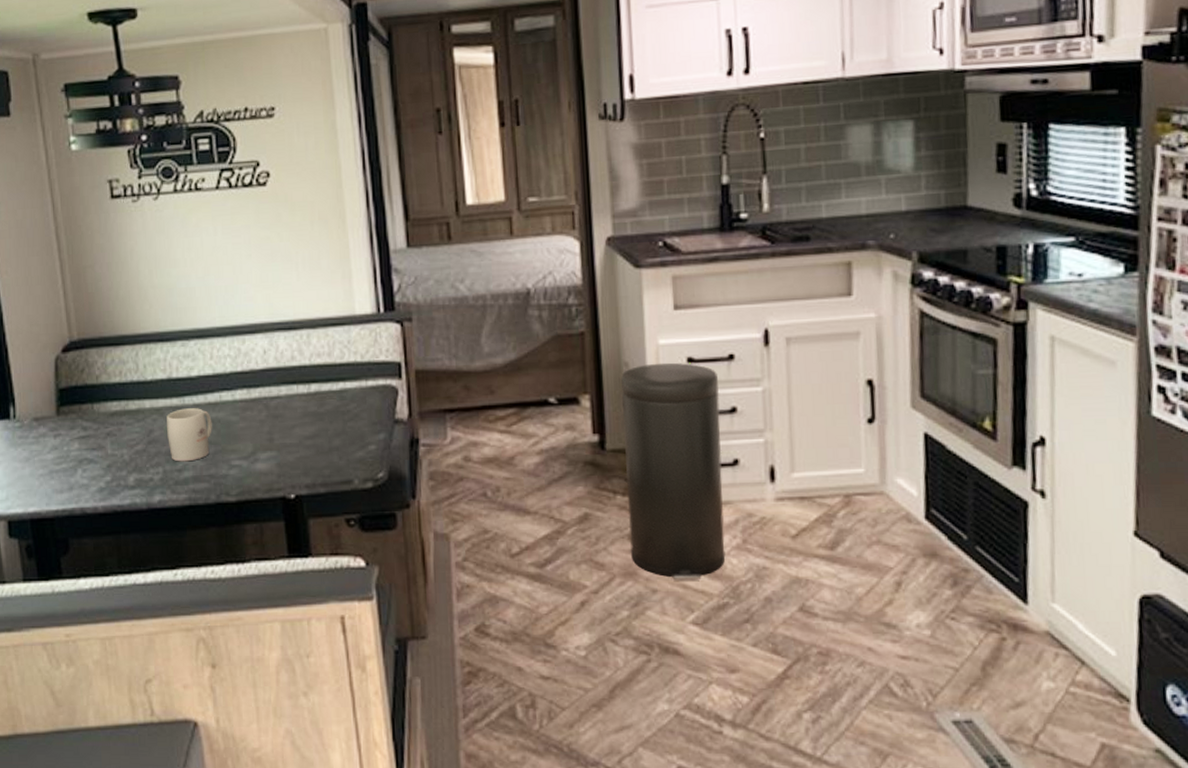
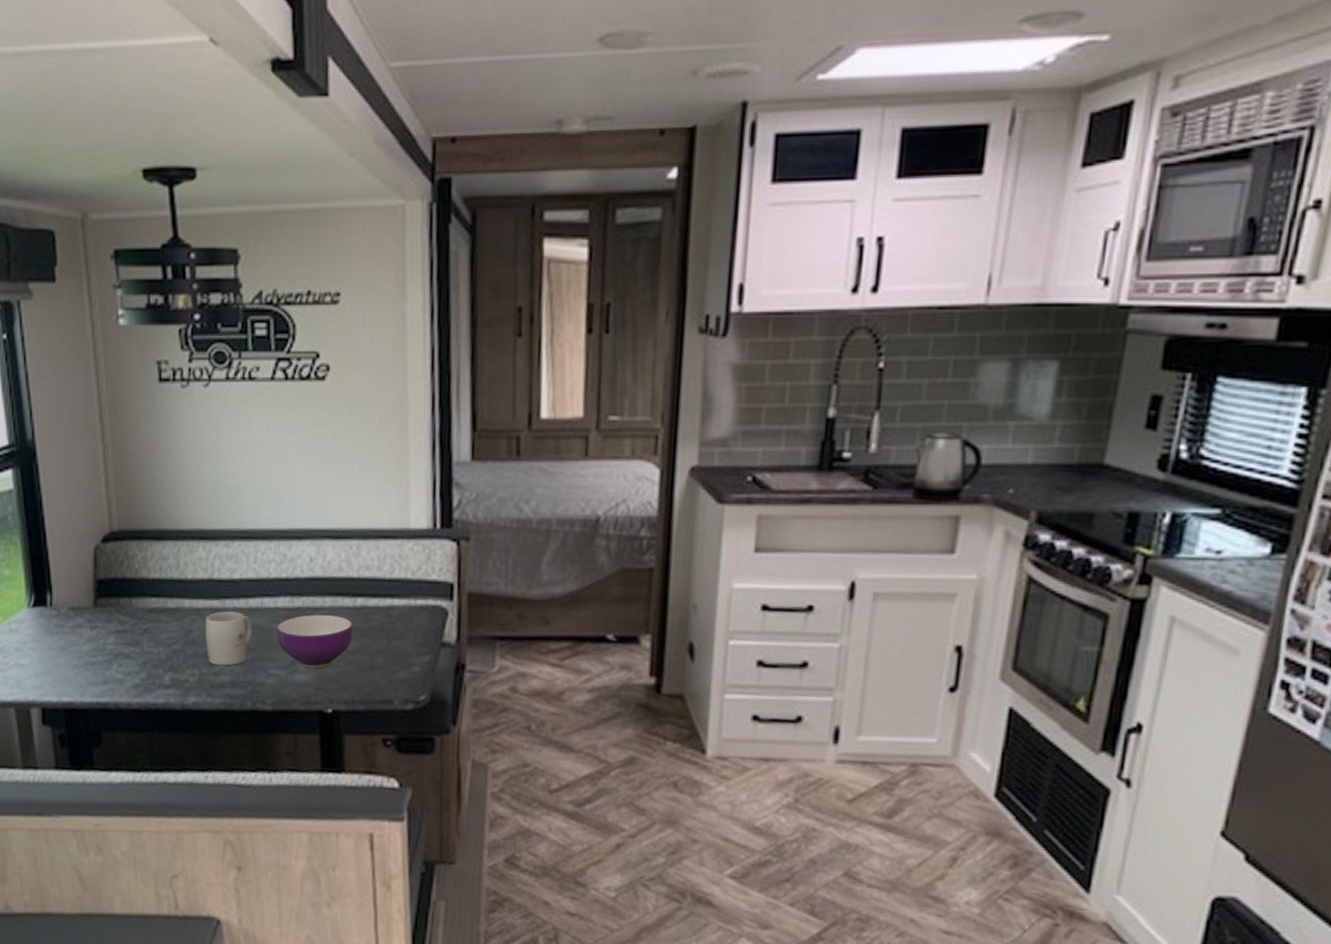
bowl: none [236,402,309,457] -> present [277,614,353,669]
pedal bin: present [621,362,726,579] -> none [675,608,792,834]
kettle: none [802,189,863,252] -> present [911,432,983,504]

